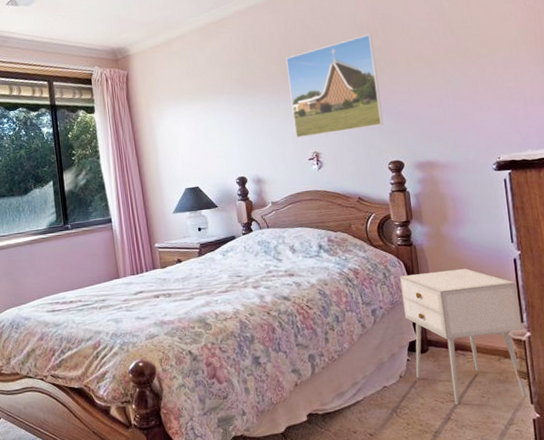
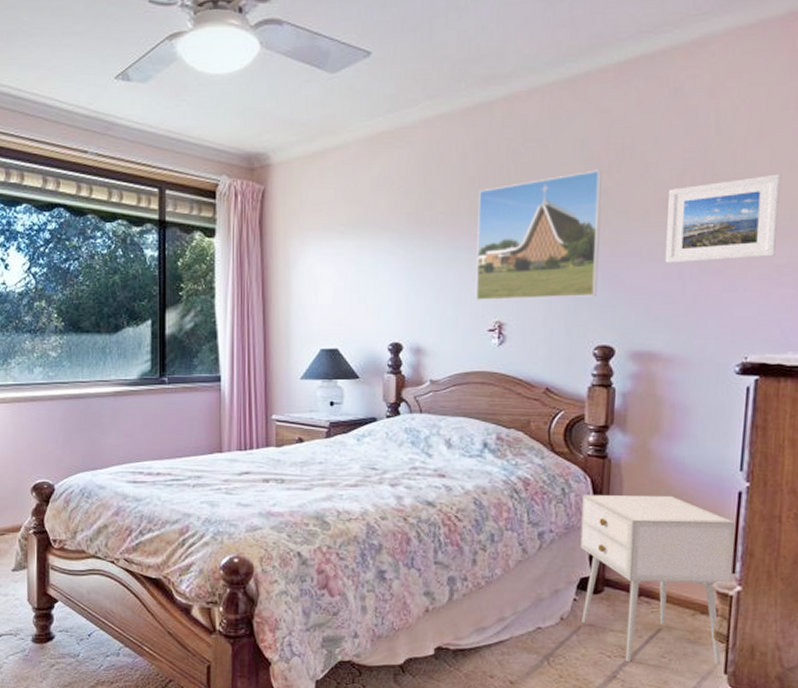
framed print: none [421,23,505,96] -> present [665,174,781,263]

